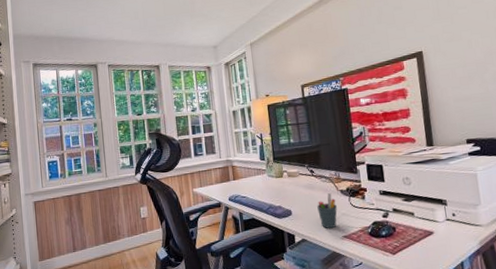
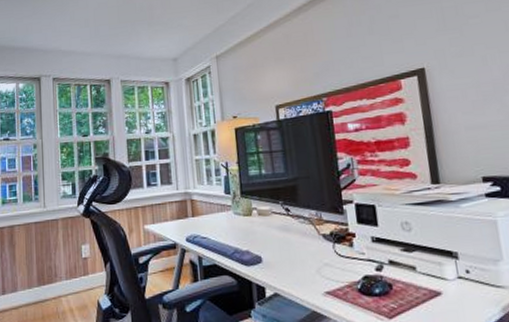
pen holder: present [317,193,337,228] -> none [293,237,319,281]

